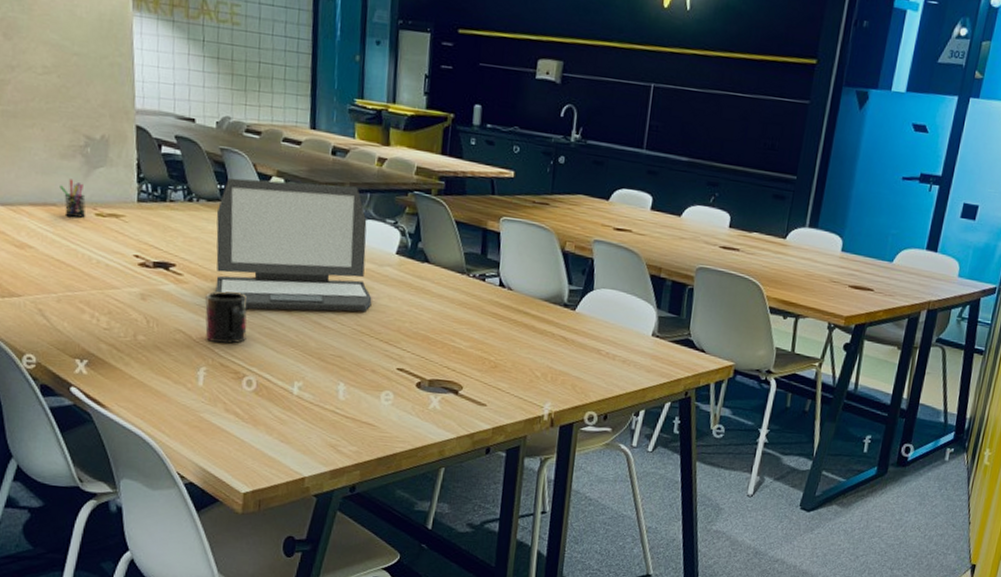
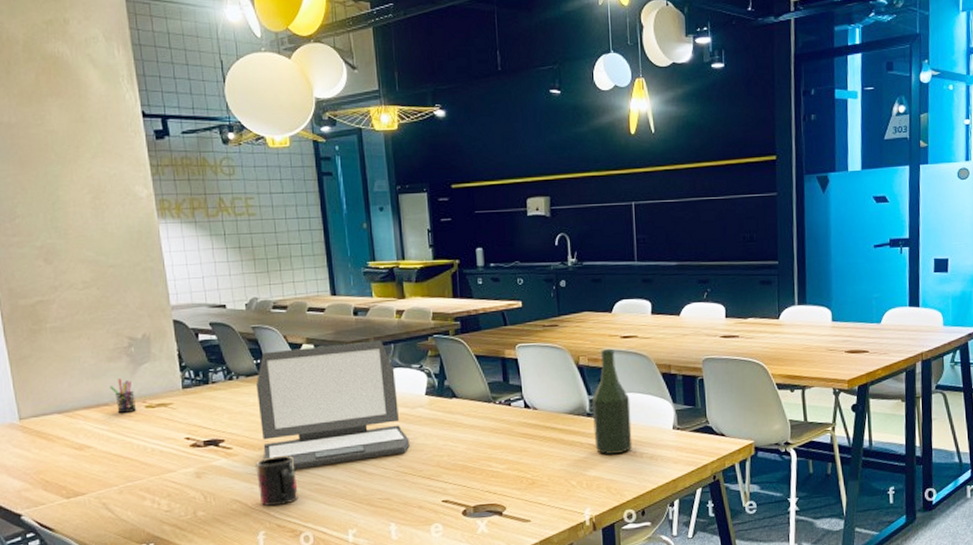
bottle: none [566,238,613,352] -> present [592,348,633,455]

